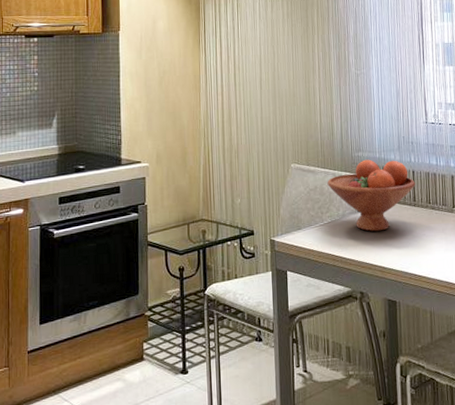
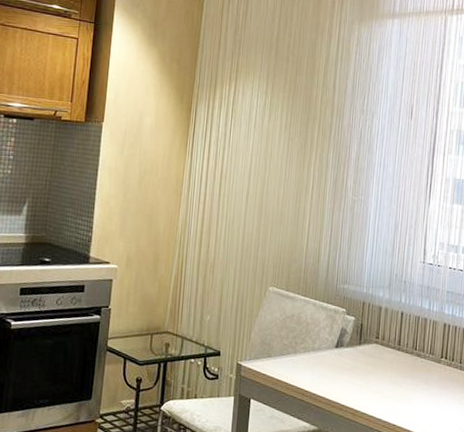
fruit bowl: present [327,159,416,232] -> none [306,293,403,372]

